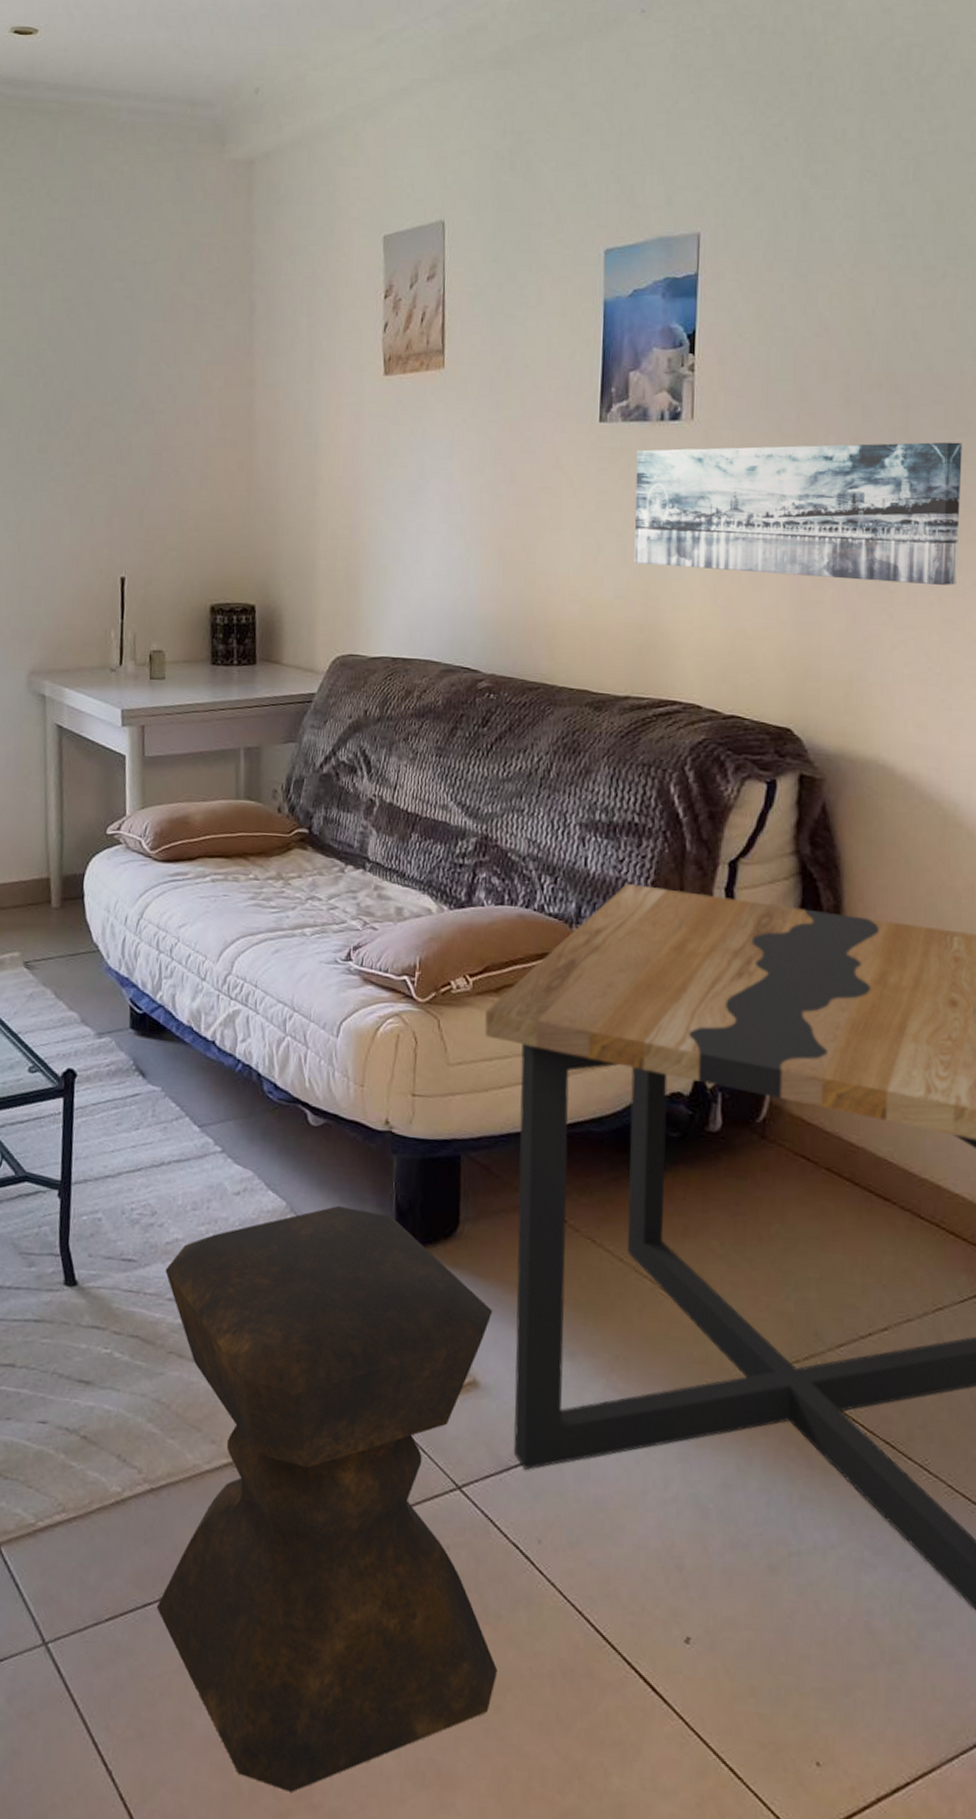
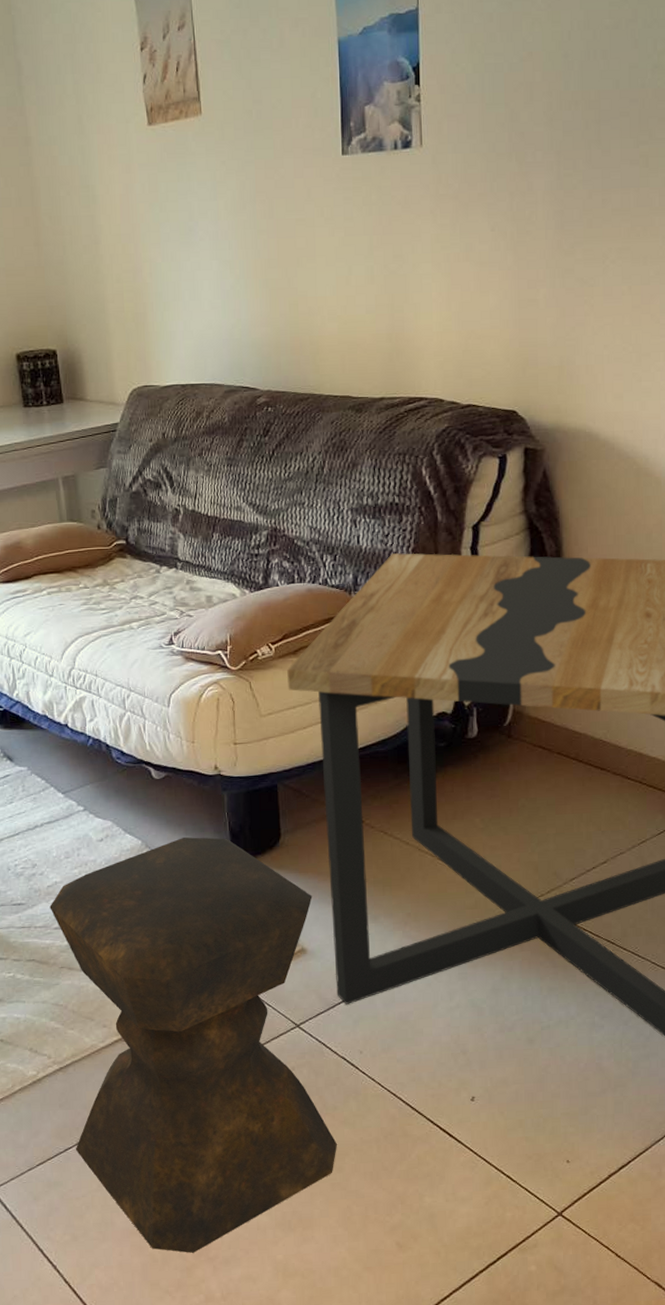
wall art: present [634,442,963,586] -> none [376,149,645,281]

